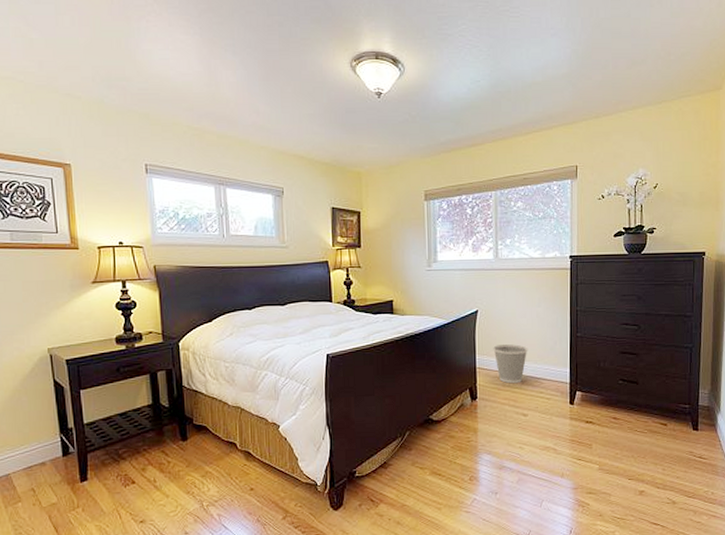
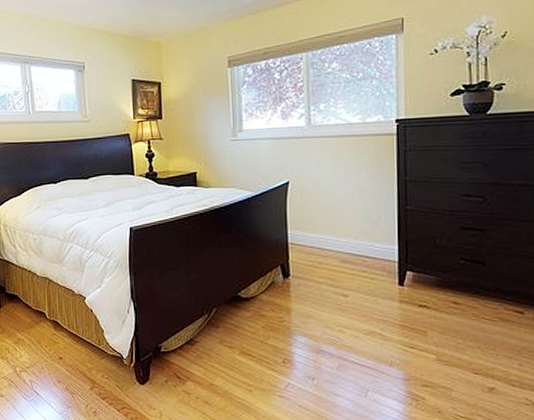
wastebasket: present [493,344,528,384] -> none [307,218,348,261]

